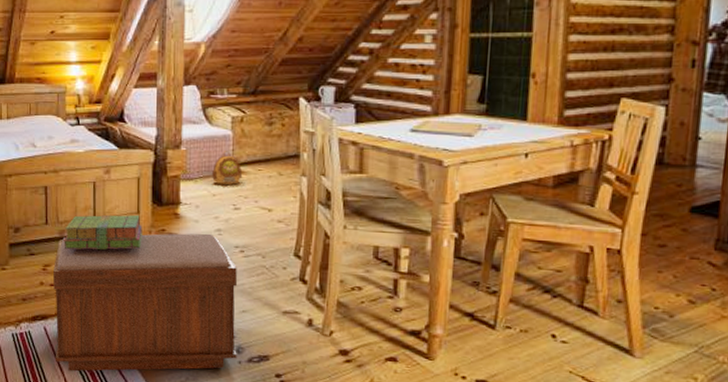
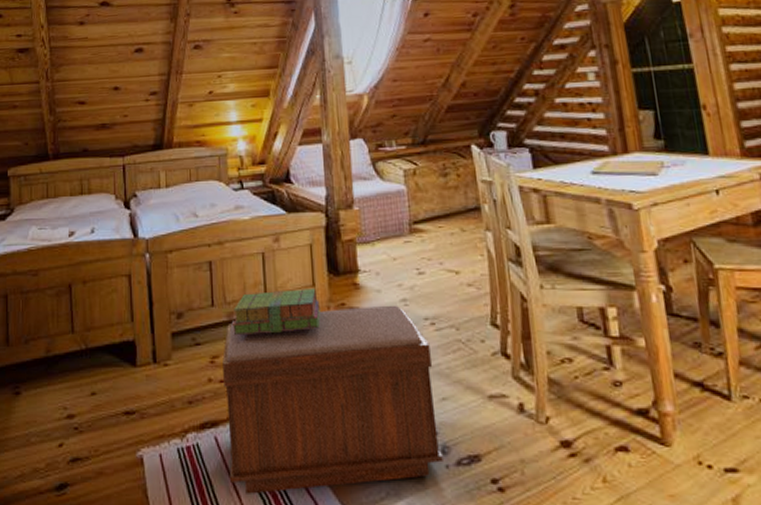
backpack: present [212,151,243,185] -> none [389,208,423,246]

